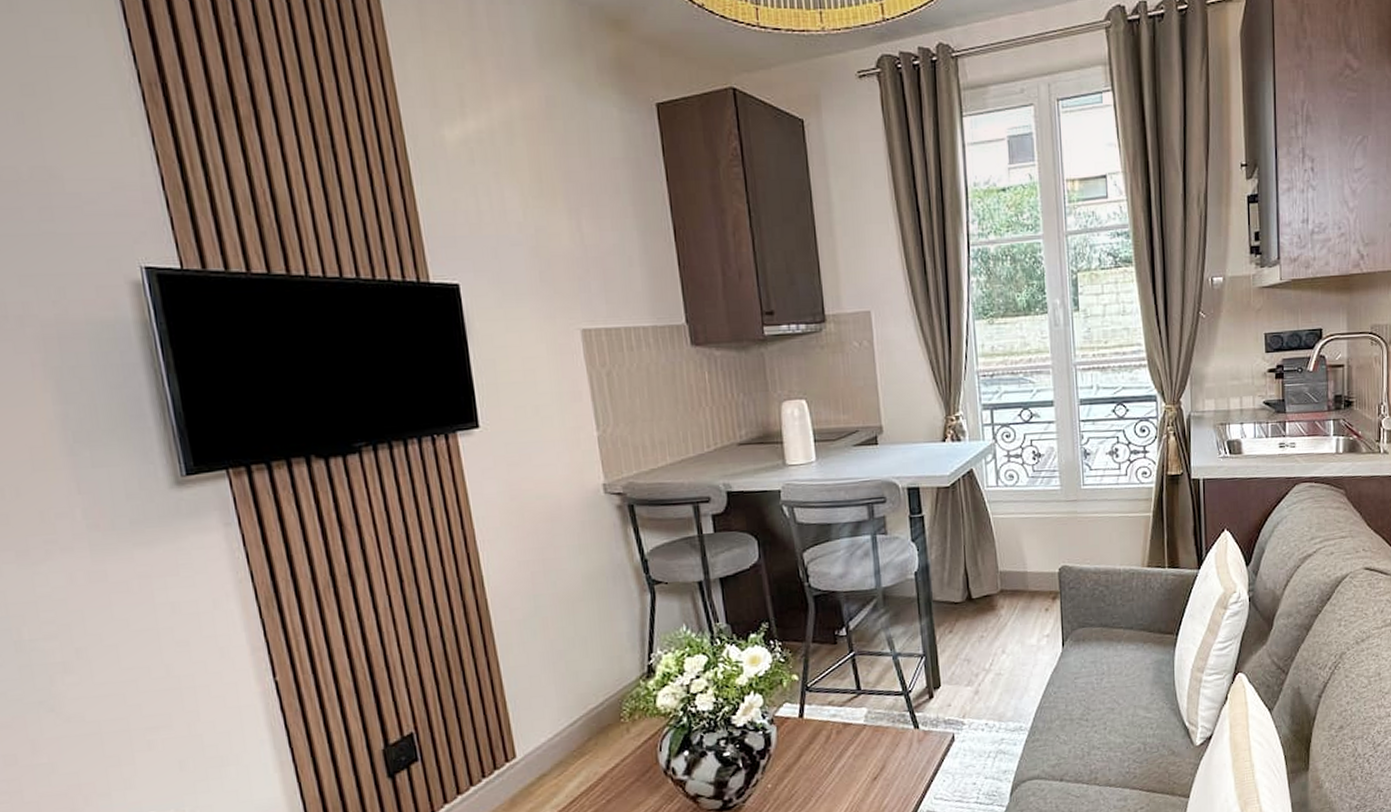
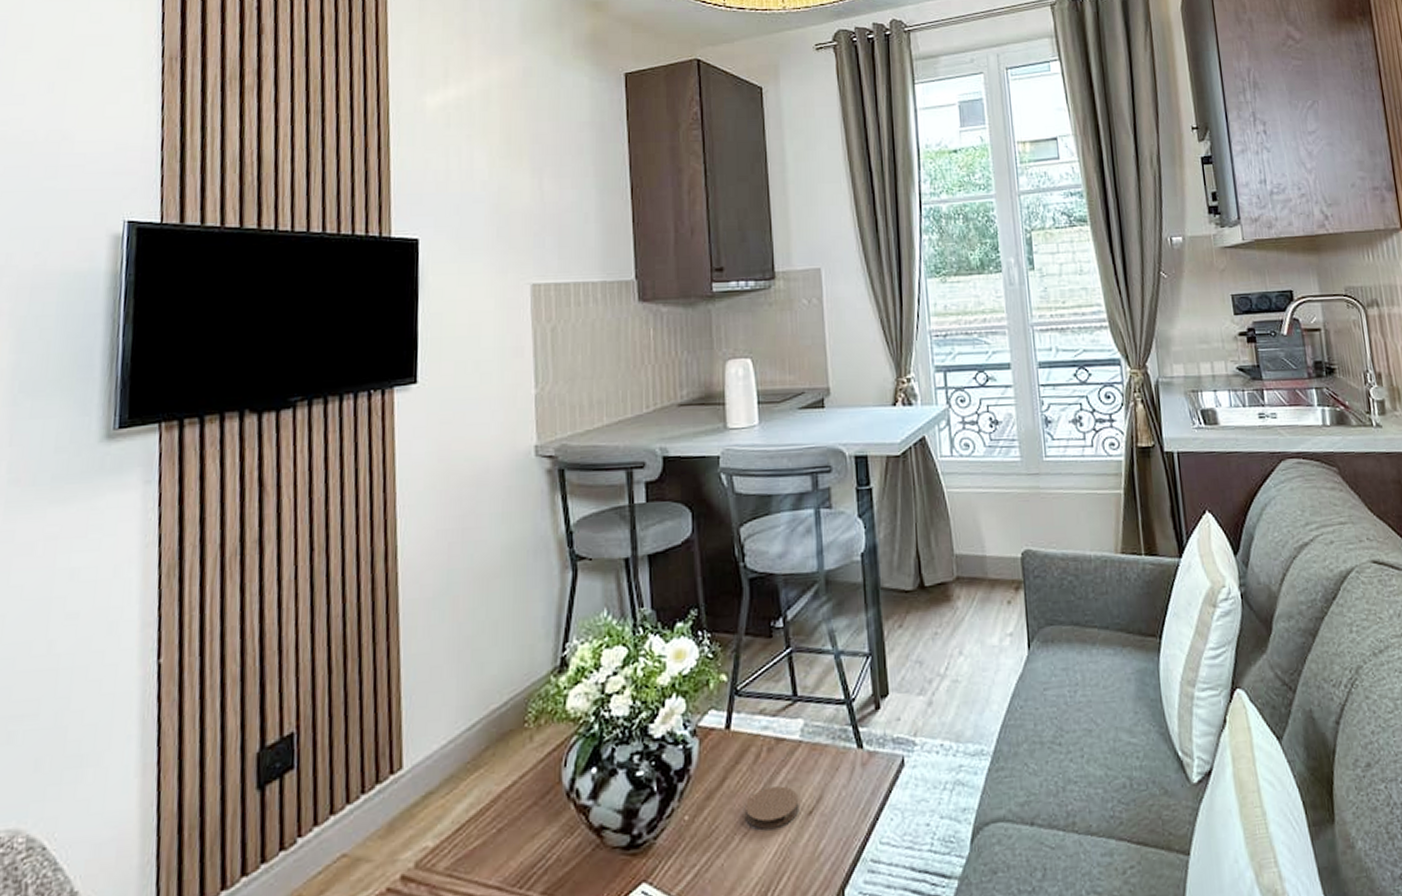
coaster: none [820,759,866,792] -> present [746,786,799,829]

